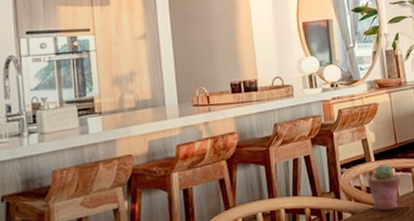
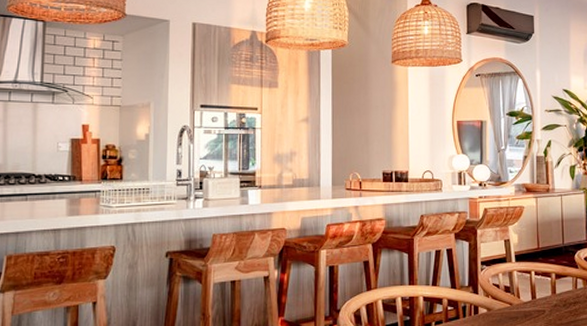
potted succulent: present [367,163,400,211] -> none [506,266,539,311]

